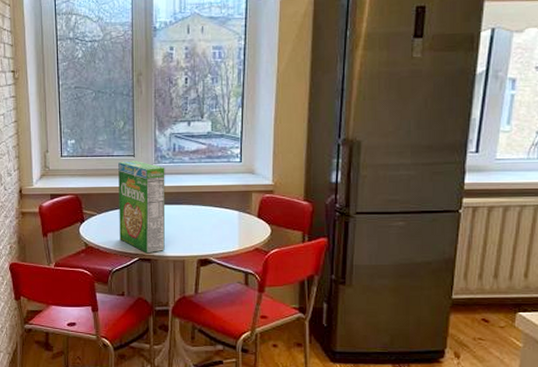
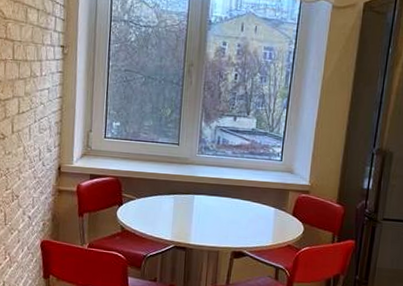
cereal box: present [118,161,166,254] -> none [156,148,208,242]

